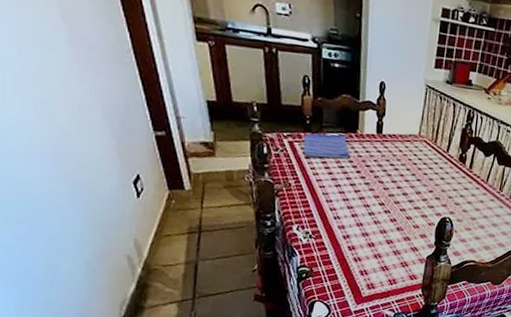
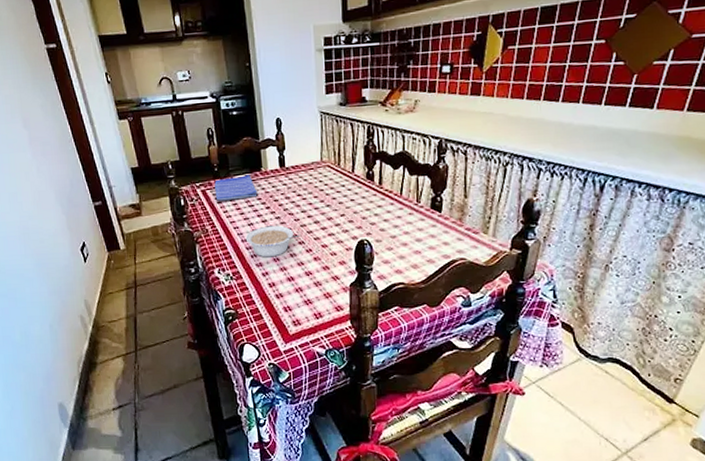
legume: none [330,189,386,222] -> present [245,225,299,258]

